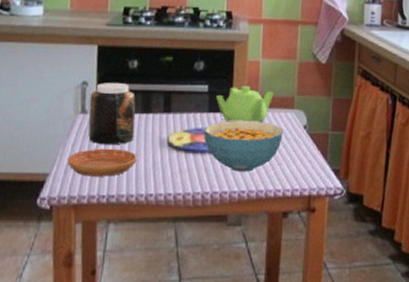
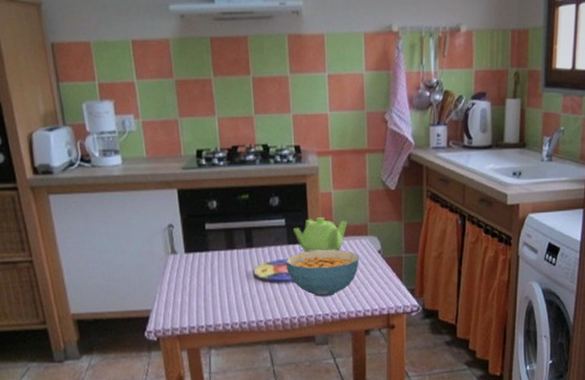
saucer: present [67,148,137,177] -> none [165,283,228,310]
jar: present [88,83,136,145] -> none [177,223,223,281]

